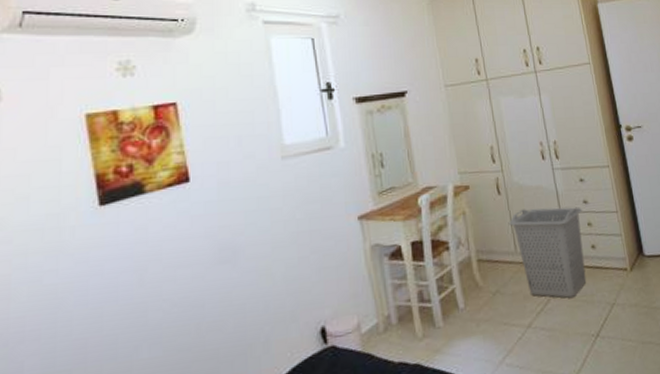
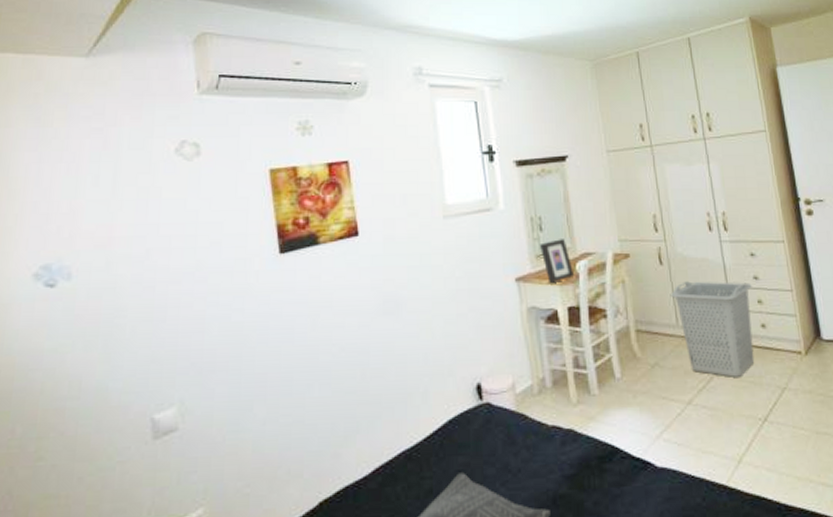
picture frame: none [381,174,417,220] -> present [539,239,575,284]

